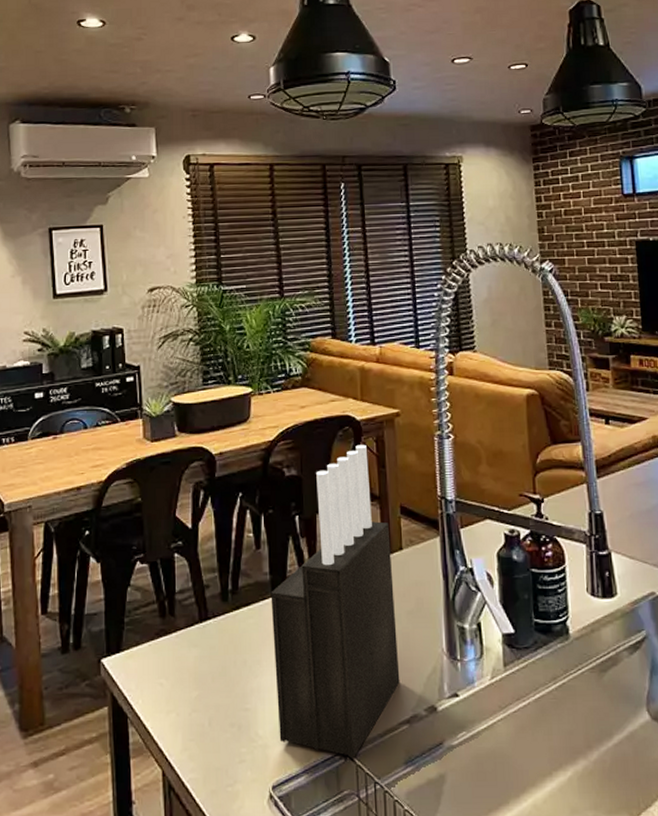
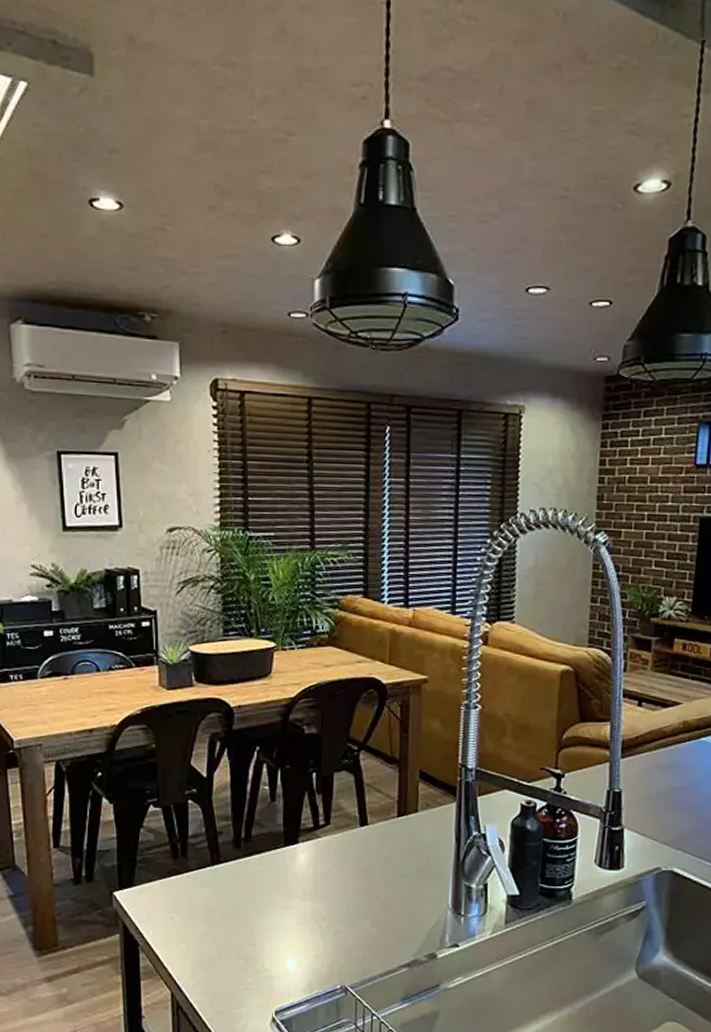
knife block: present [270,444,400,759] -> none [283,708,407,993]

